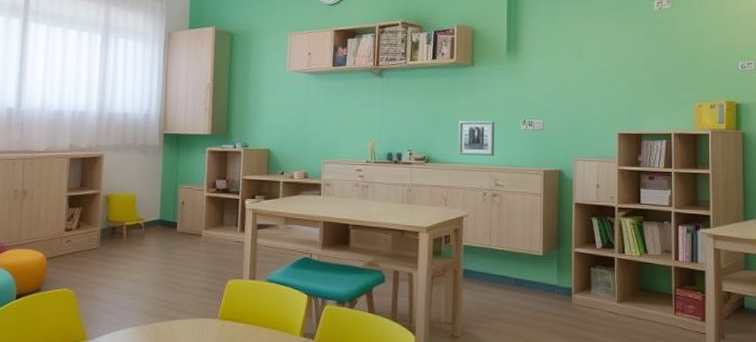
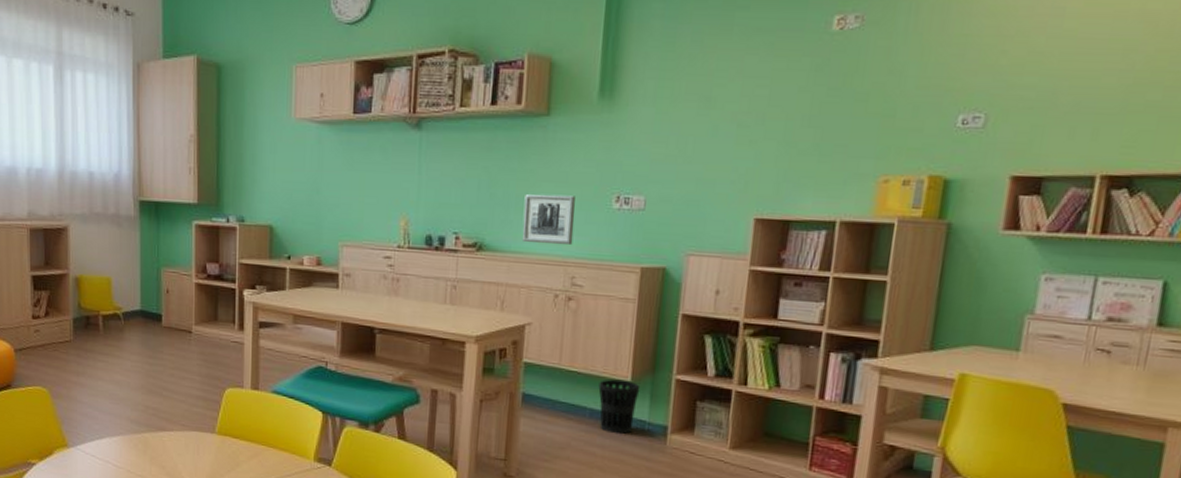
wastebasket: none [519,254,550,297] -> present [598,379,640,435]

